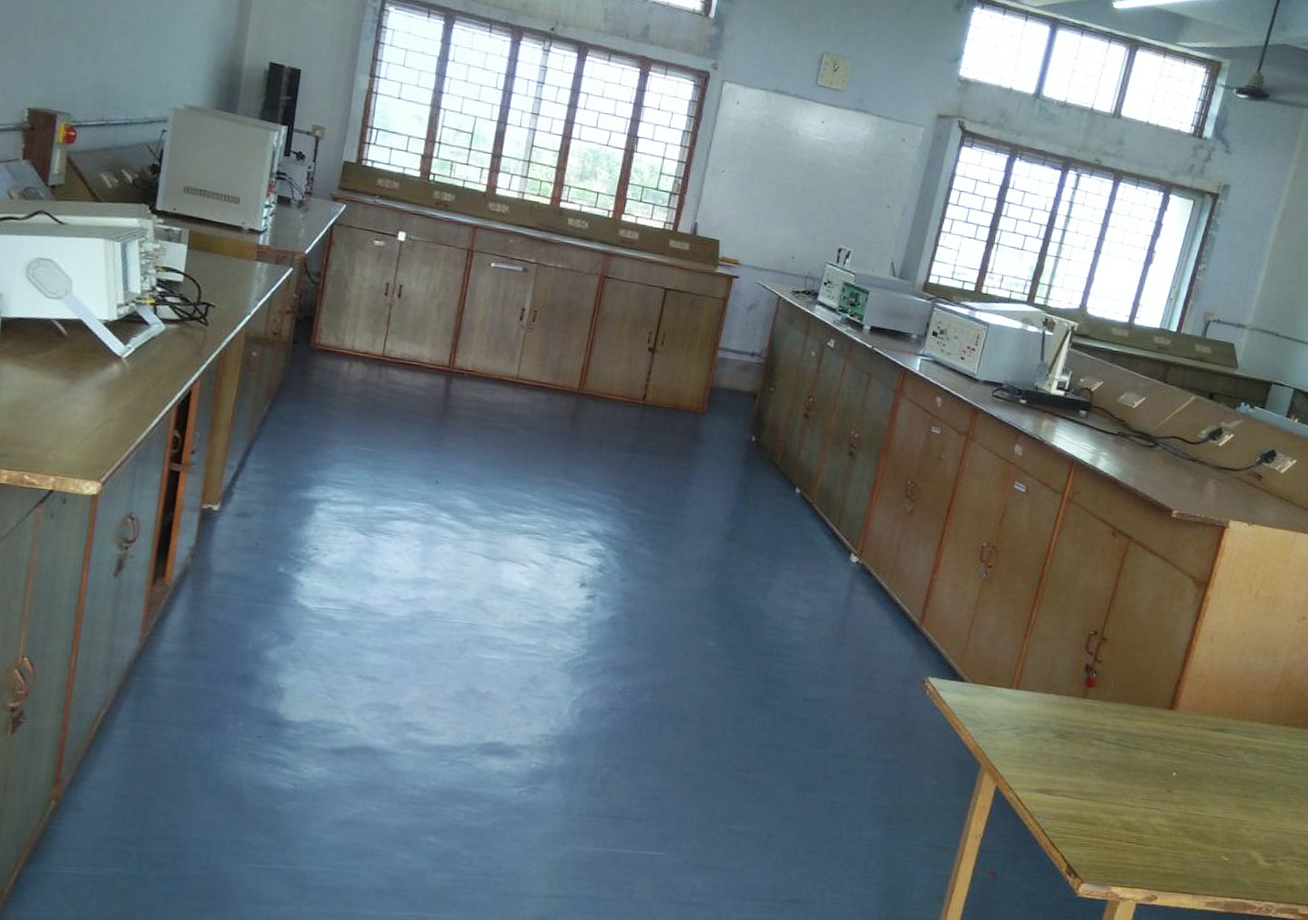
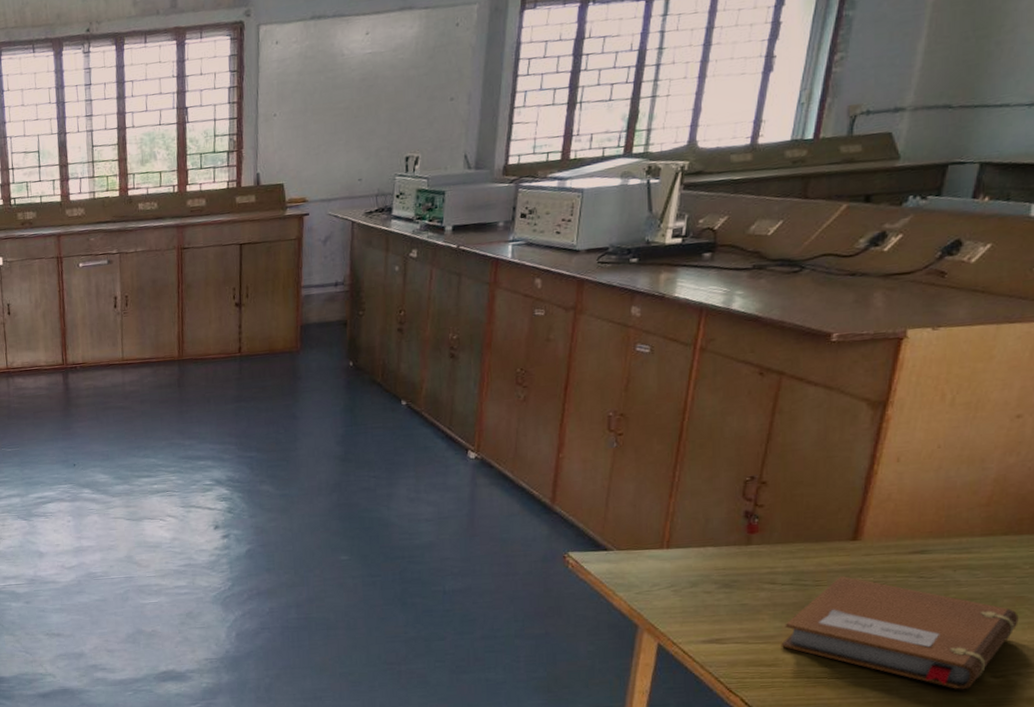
notebook: none [1101,743,1290,871] -> present [781,576,1019,690]

